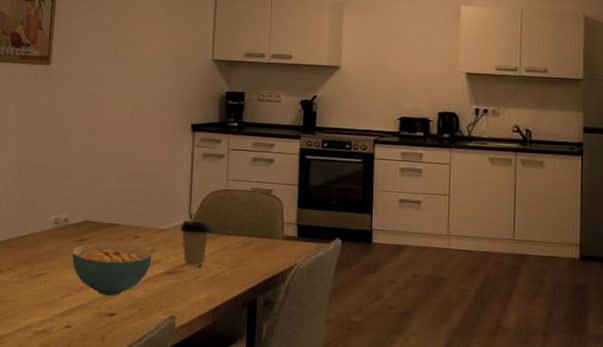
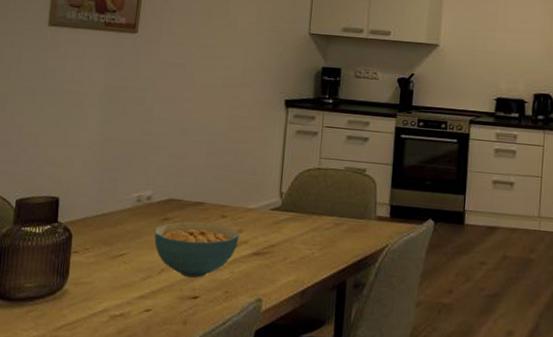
coffee cup: present [180,220,212,267] -> none [270,199,303,248]

